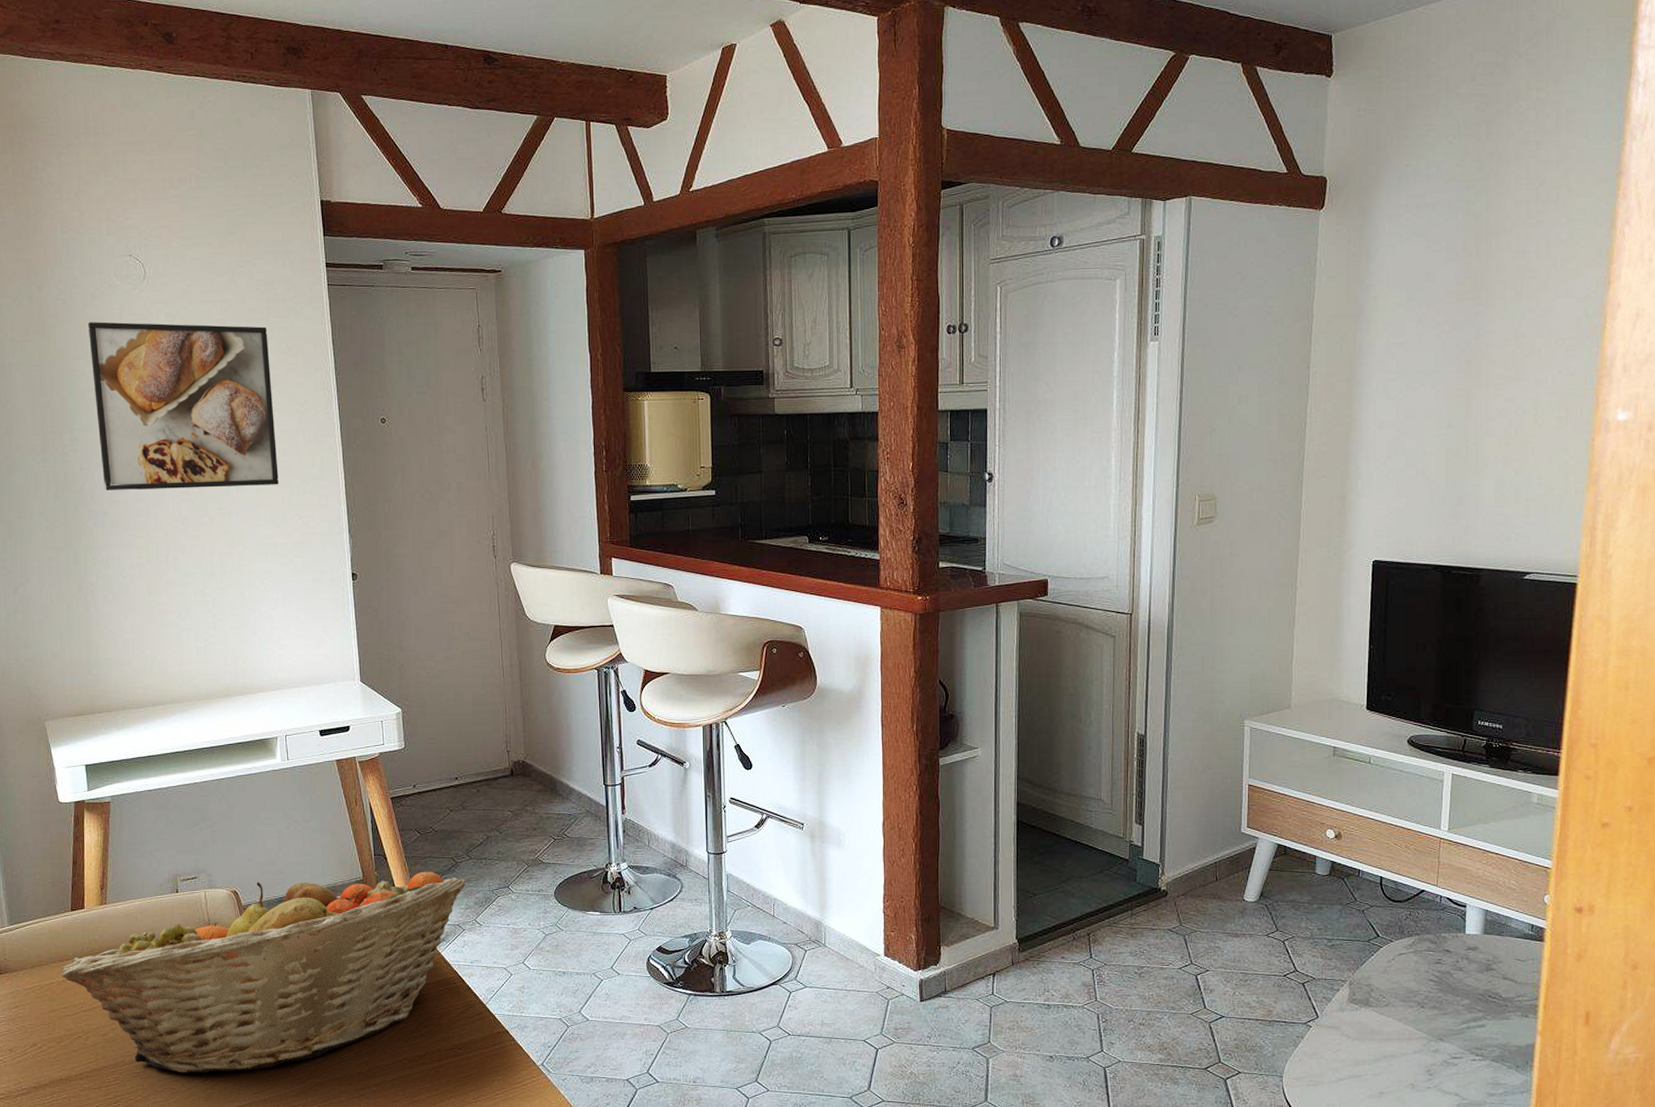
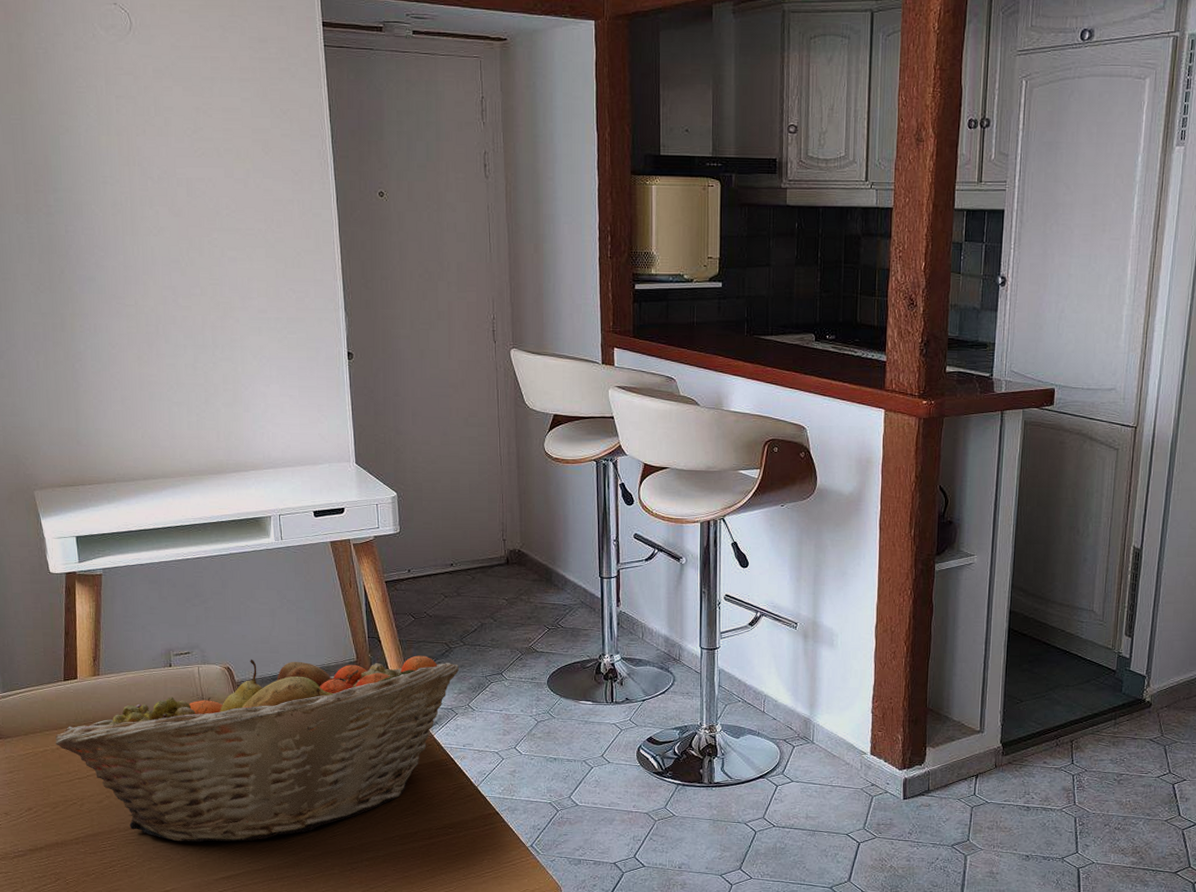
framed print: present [87,322,279,491] -> none [71,74,273,257]

